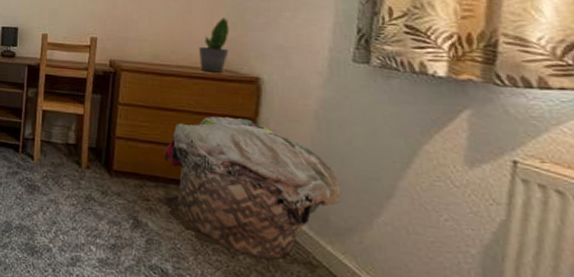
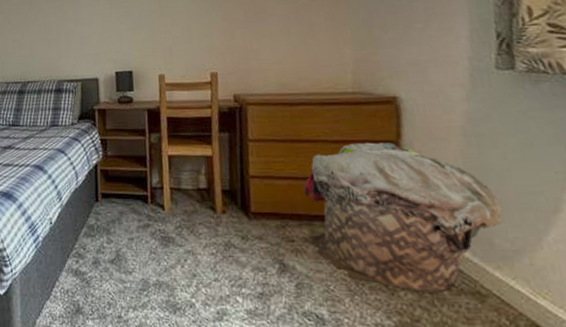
potted plant: present [199,16,230,73] -> none [328,36,360,97]

